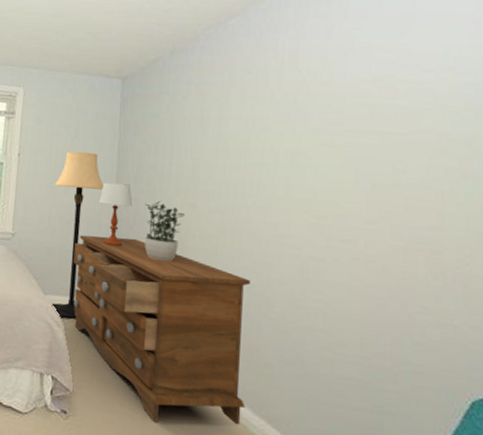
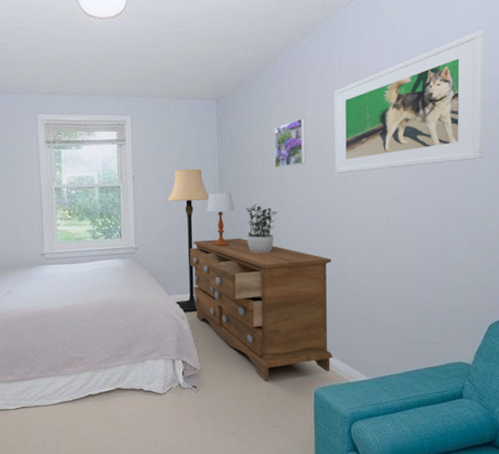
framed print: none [185,108,228,163] -> present [274,118,306,168]
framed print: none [261,24,469,181] -> present [334,30,485,173]

